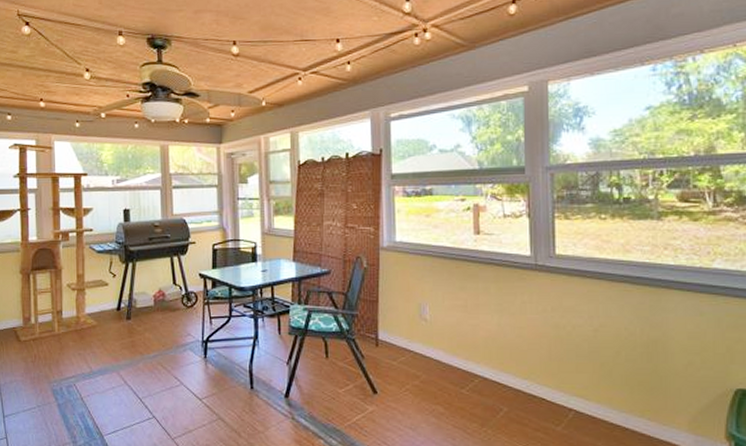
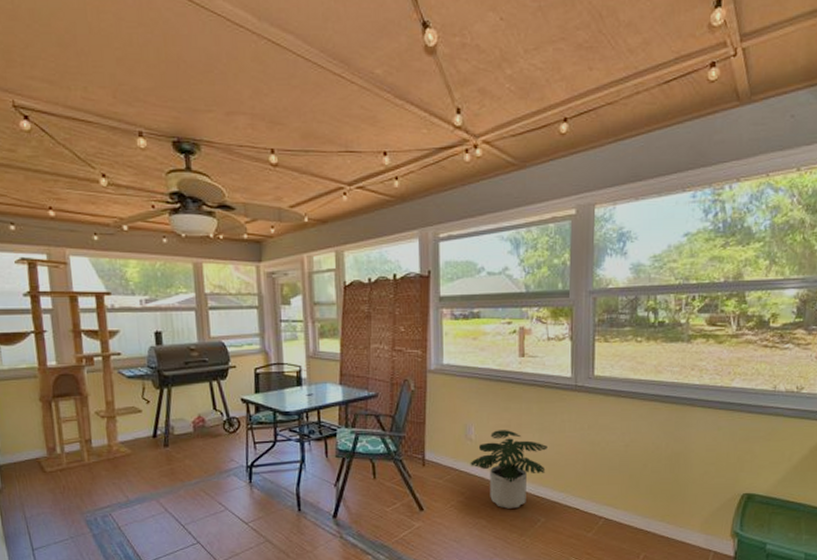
potted plant: none [425,310,508,396] -> present [470,430,548,509]

